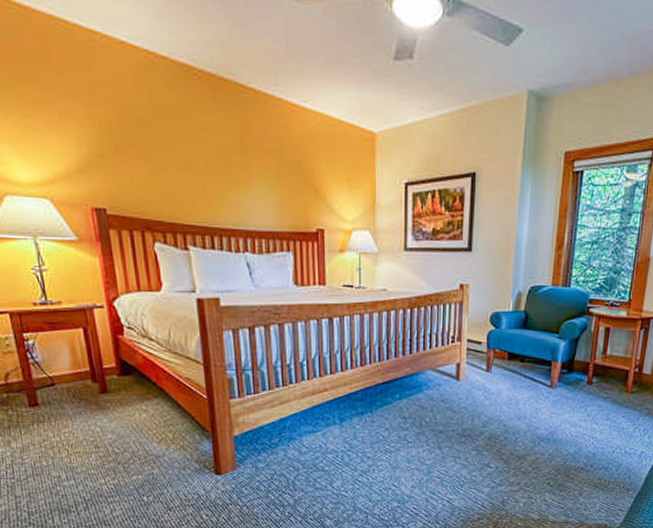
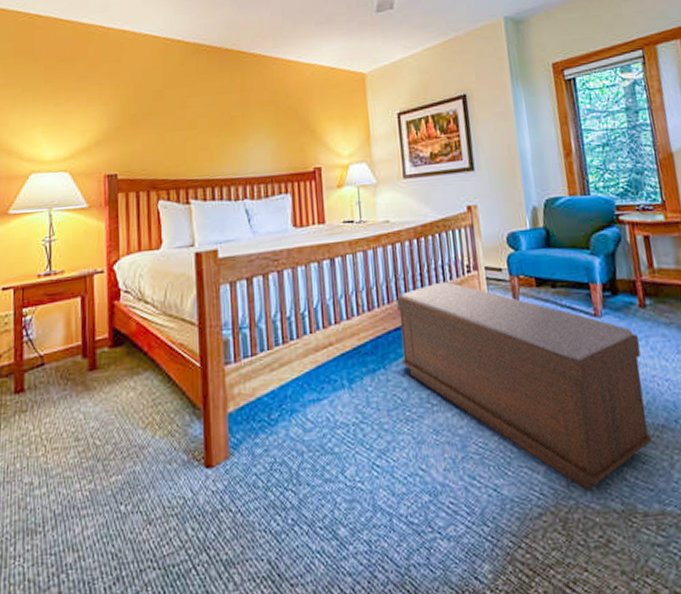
bench: none [387,348,581,506] -> present [396,281,652,491]

